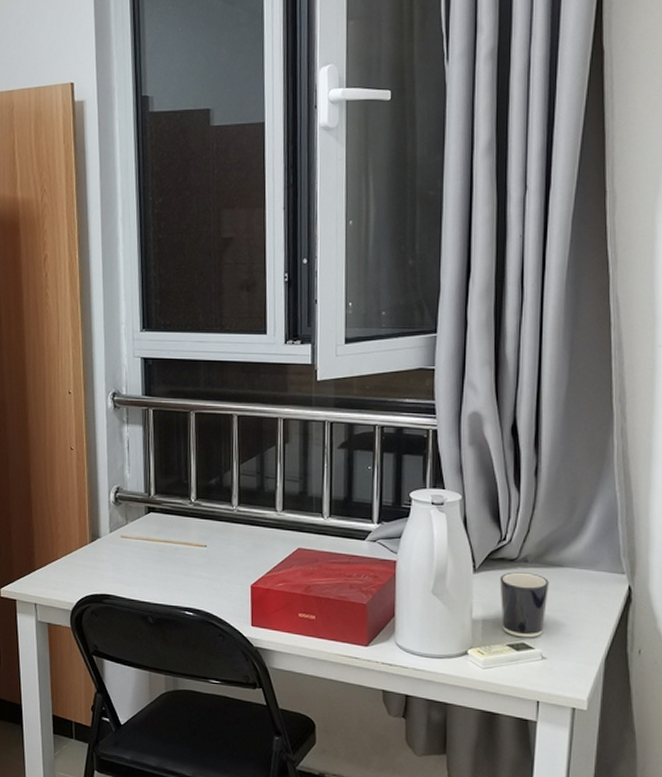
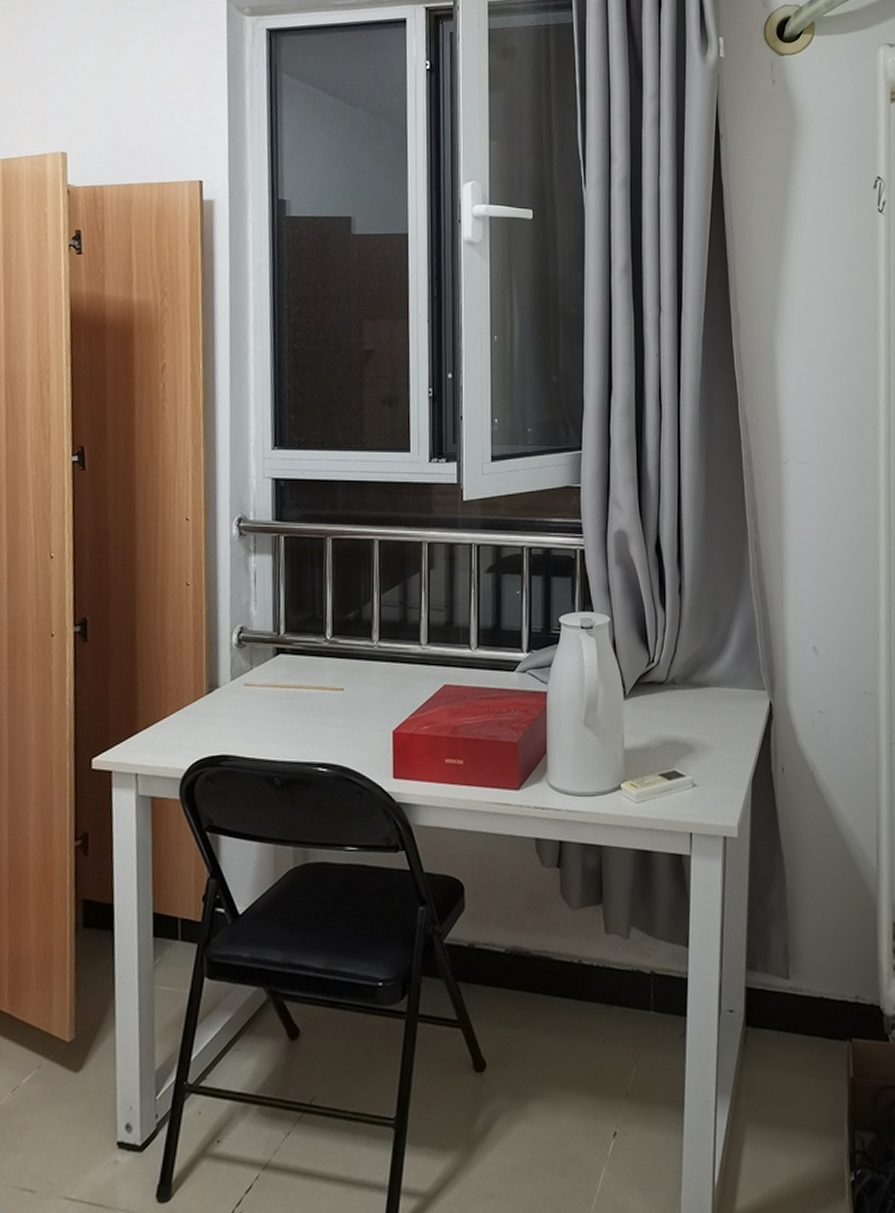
mug: present [499,572,549,638] -> none [649,695,697,765]

